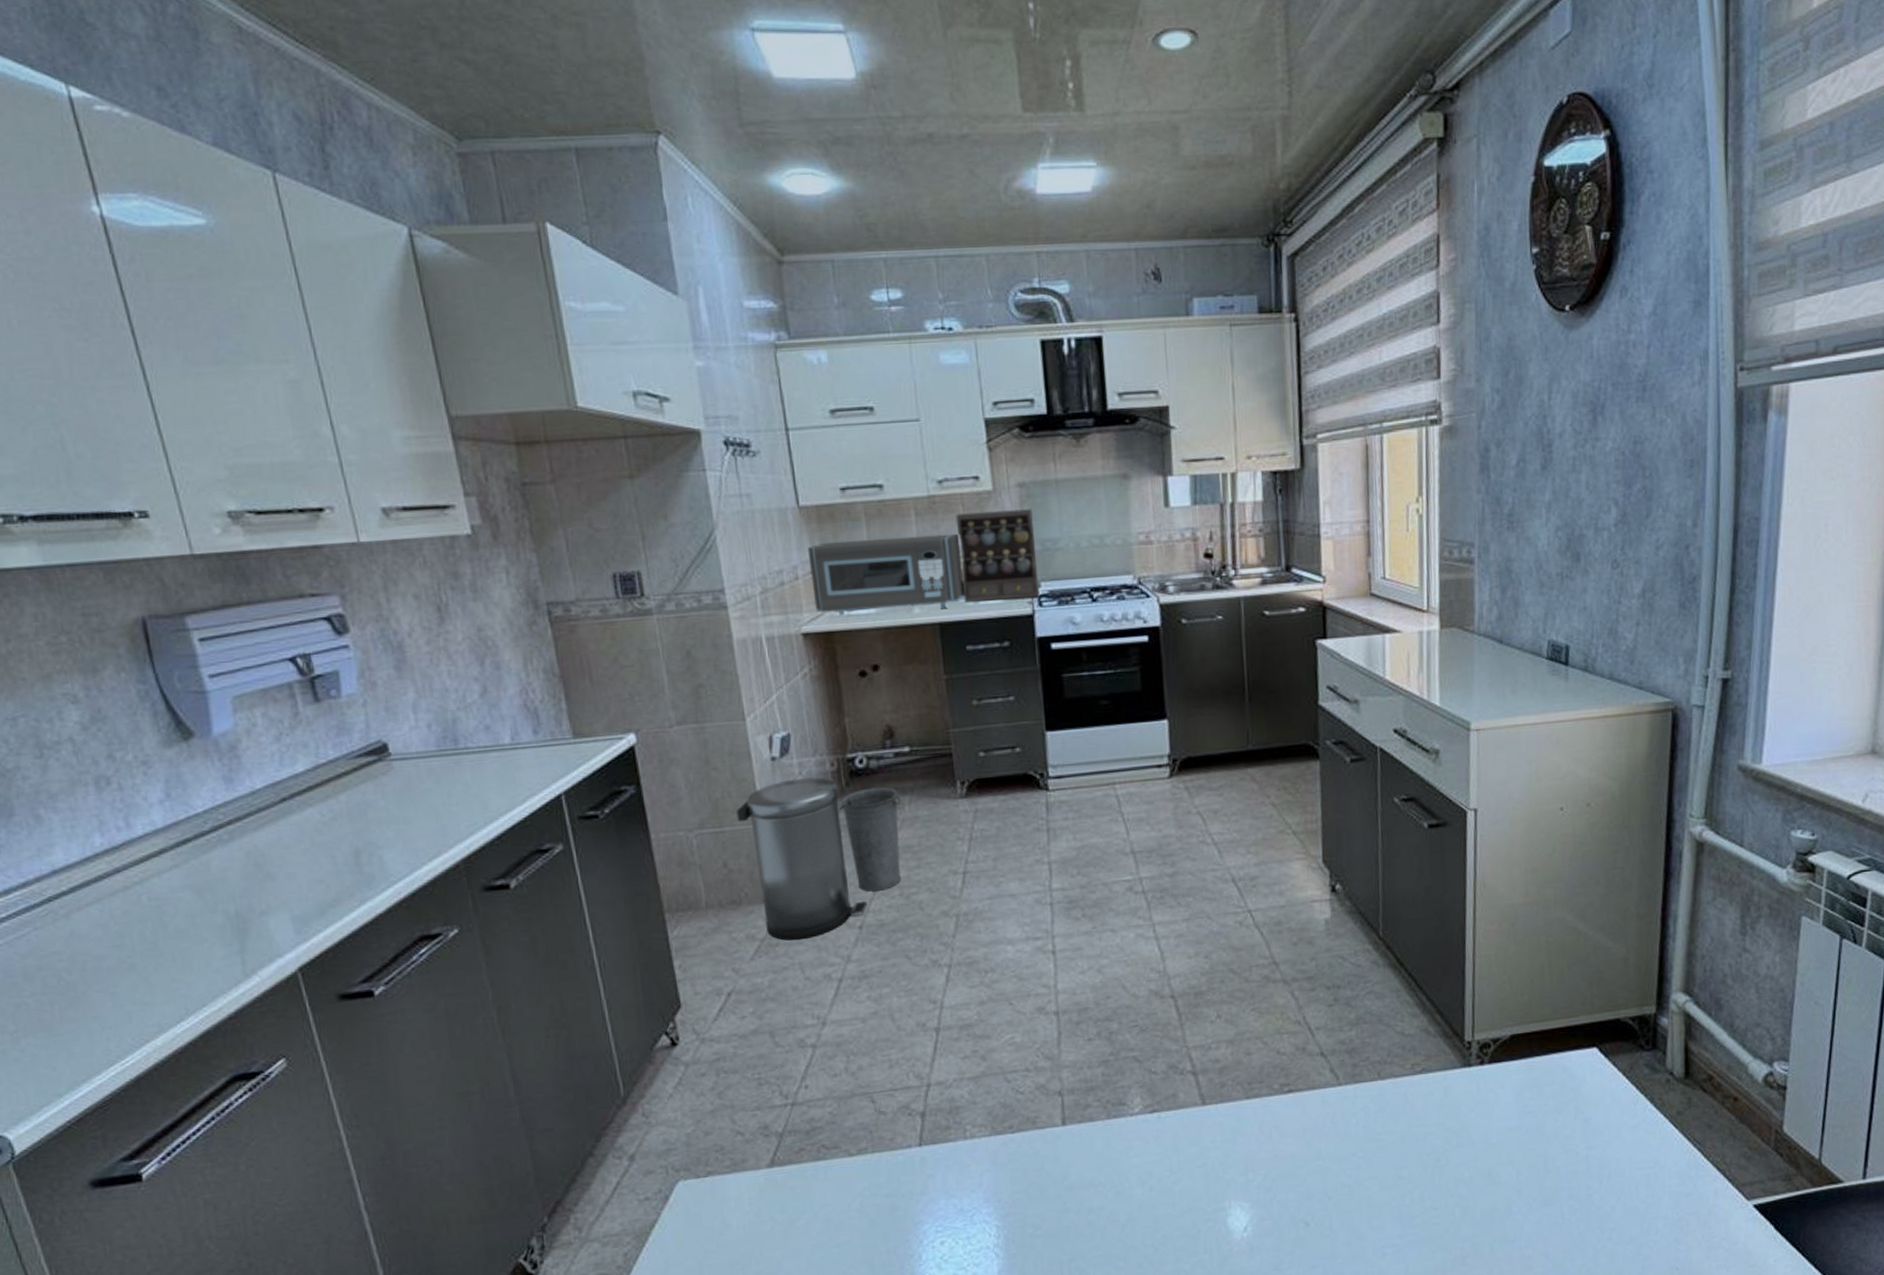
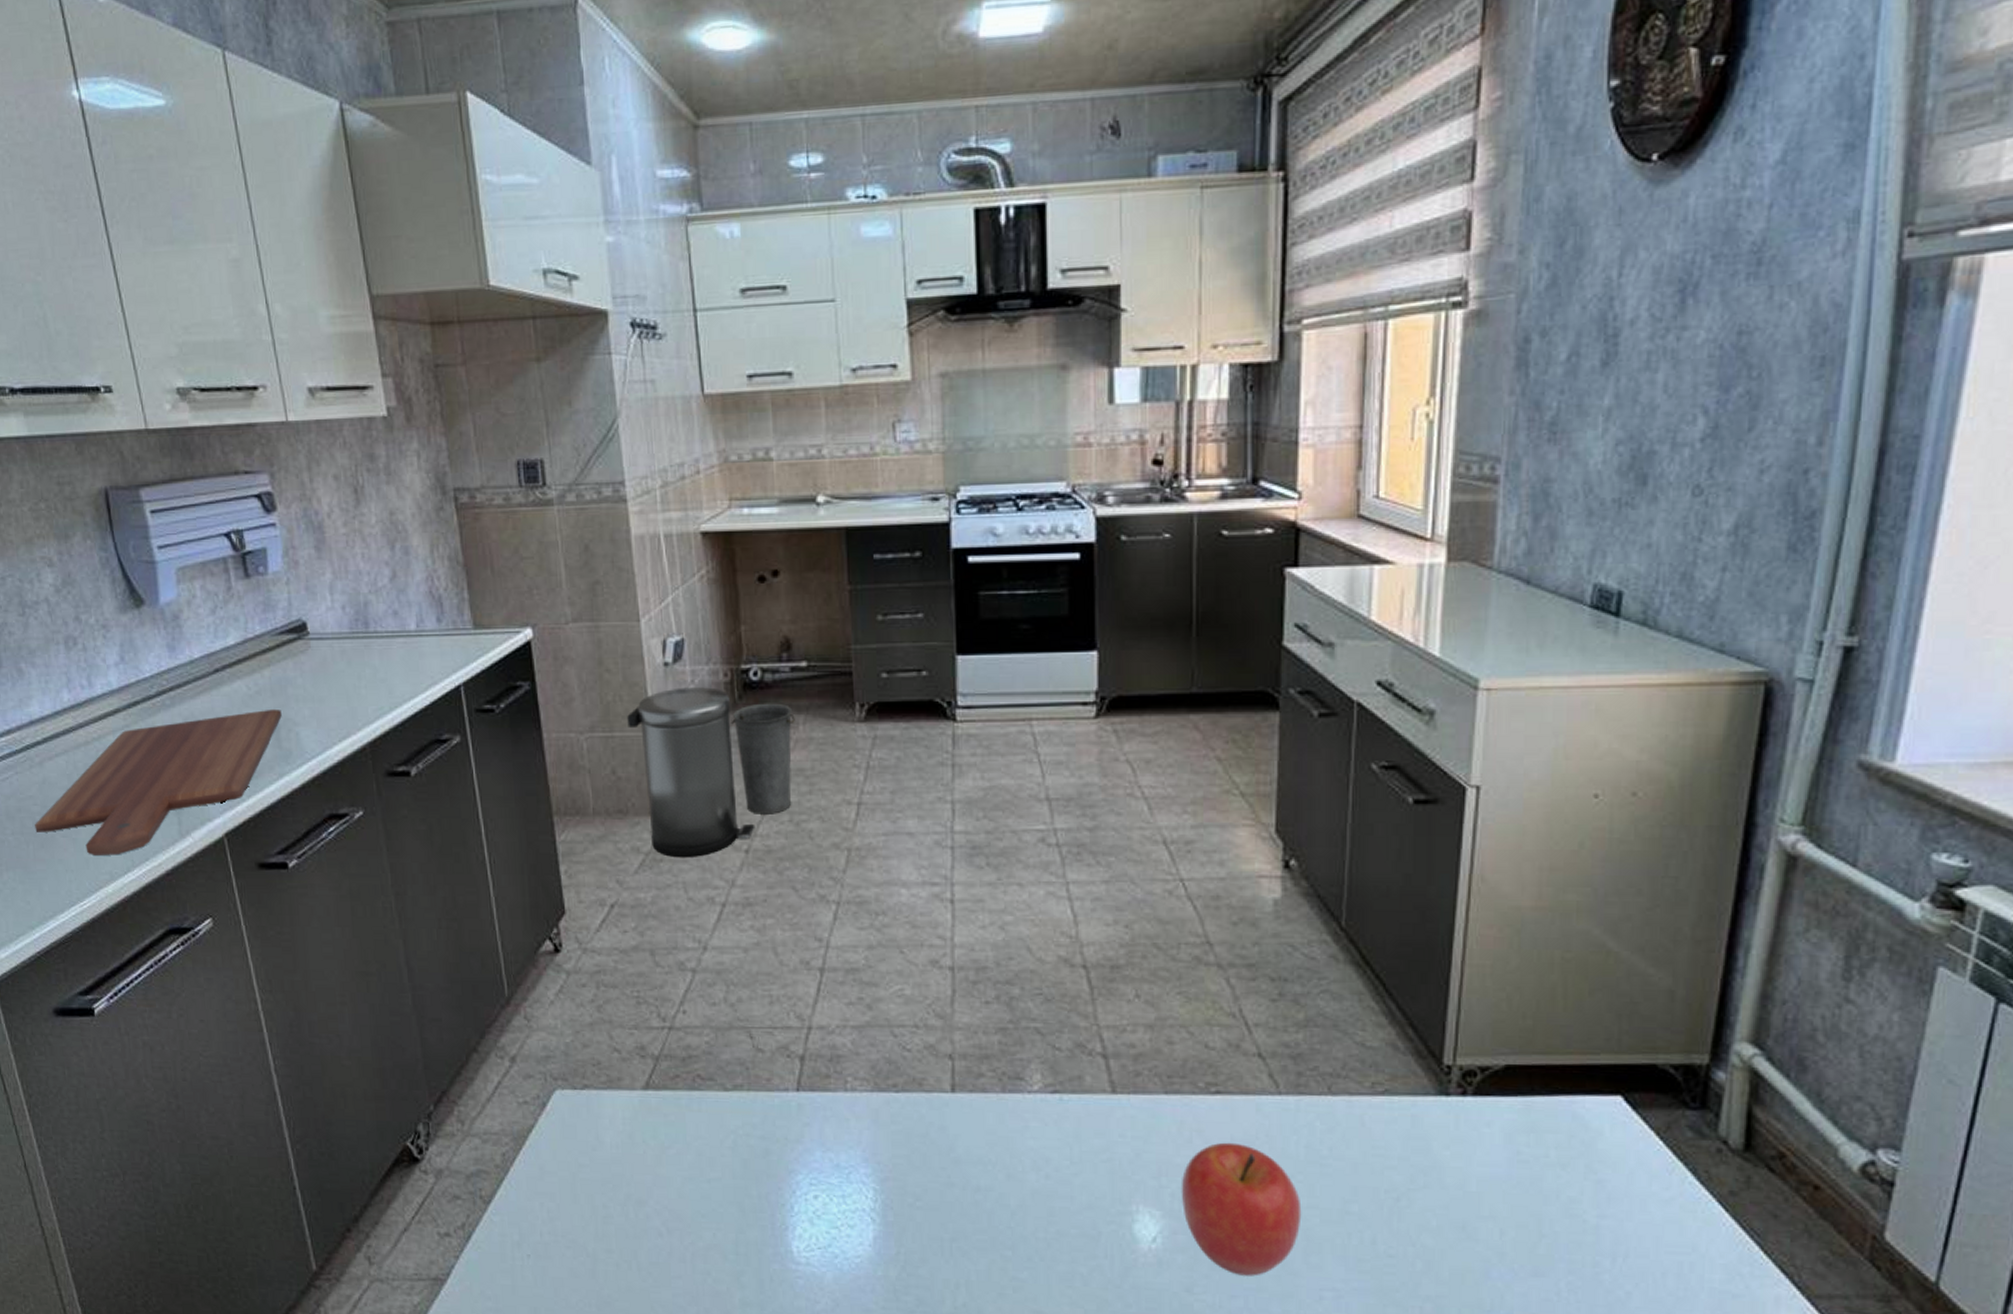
cutting board: none [60,833,362,1009] -> present [35,708,282,857]
microwave: present [807,533,965,616] -> none [710,428,875,514]
spice rack: present [955,509,1040,604] -> none [869,402,958,507]
fruit: none [1264,1132,1364,1248] -> present [1181,1142,1302,1276]

